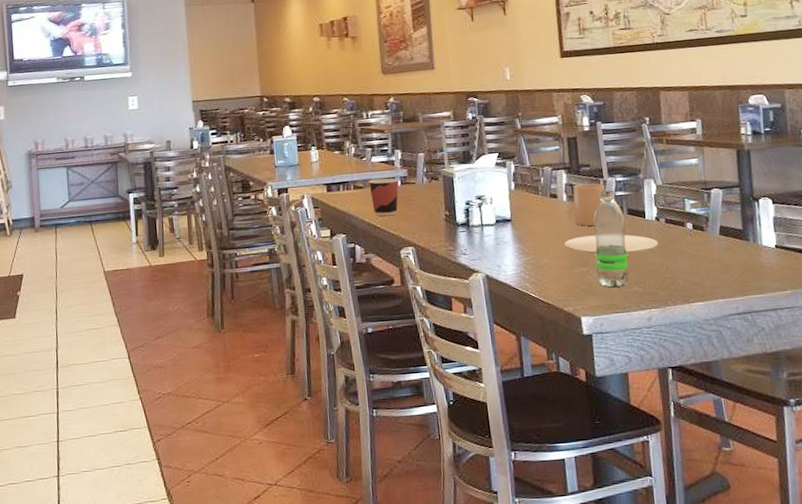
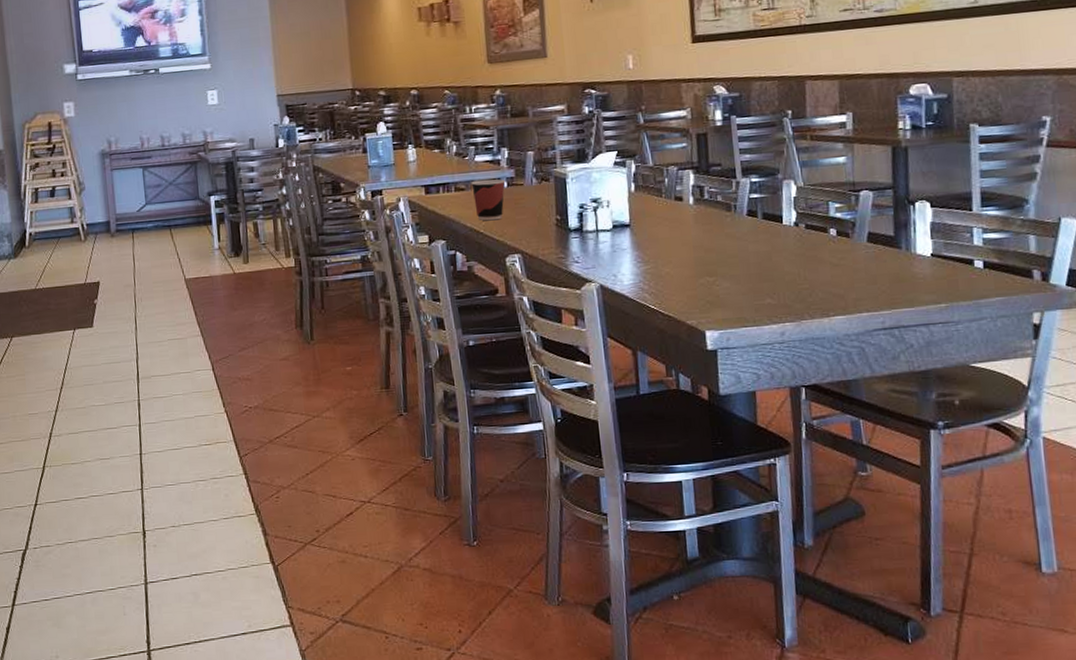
plate: present [564,234,659,254] -> none [689,241,797,263]
cup: present [573,183,605,227] -> none [701,184,738,233]
bottle: present [593,190,629,288] -> none [722,192,762,300]

